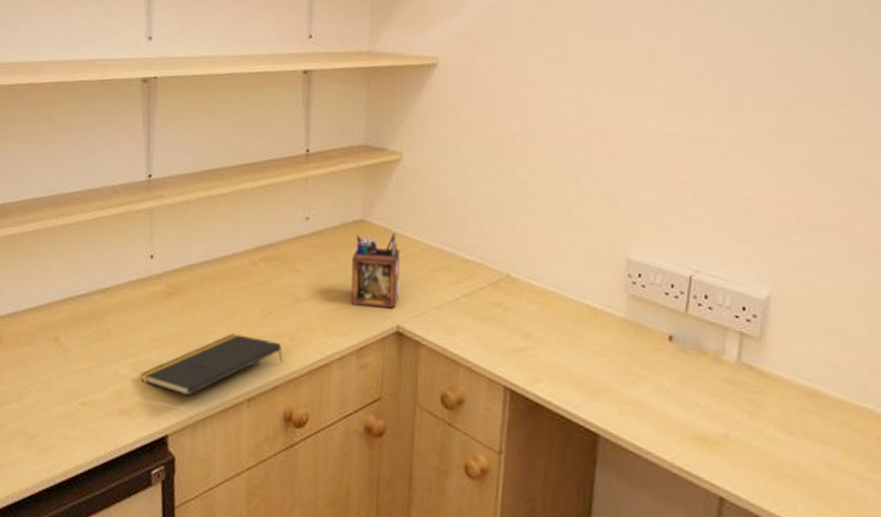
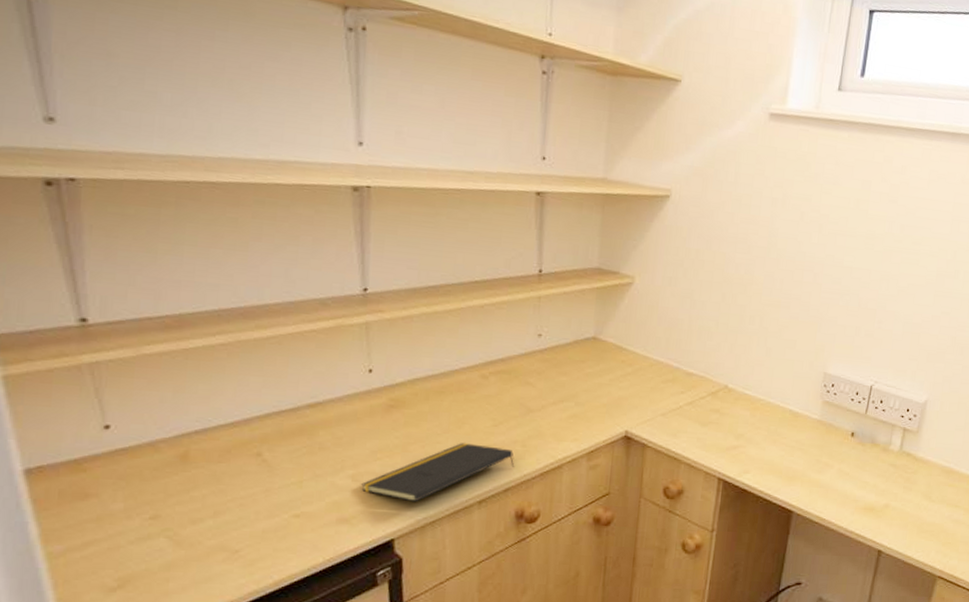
desk organizer: present [351,232,400,309] -> none [582,349,630,417]

